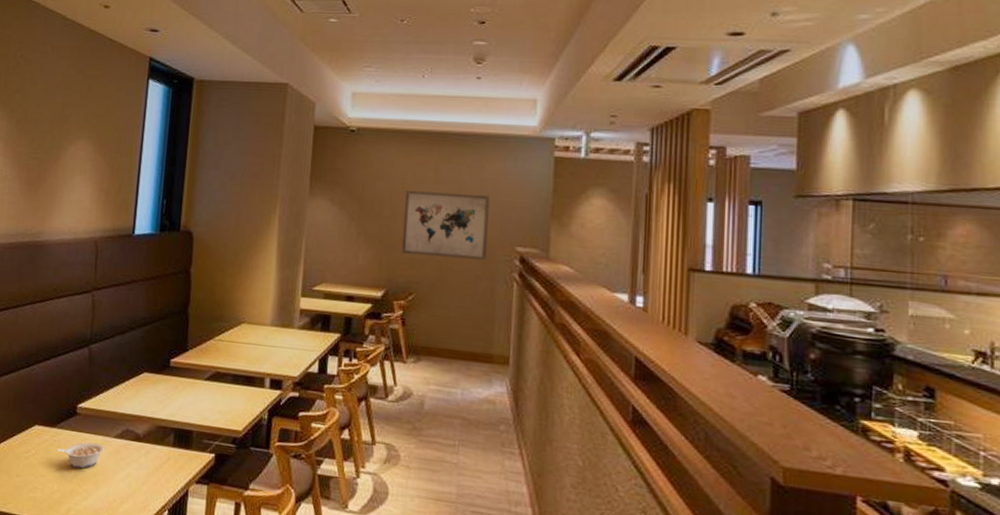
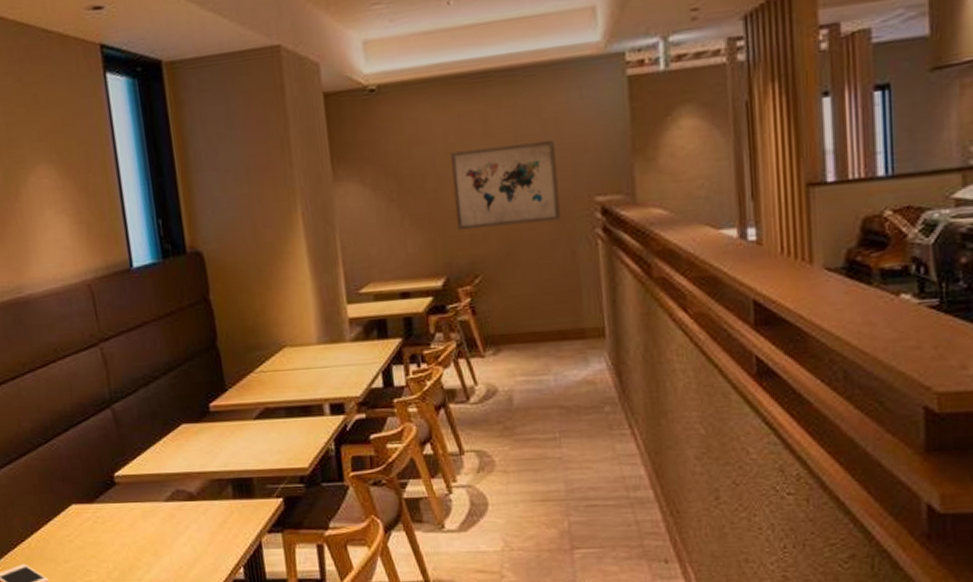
legume: present [57,442,104,469] -> none [103,512,156,542]

